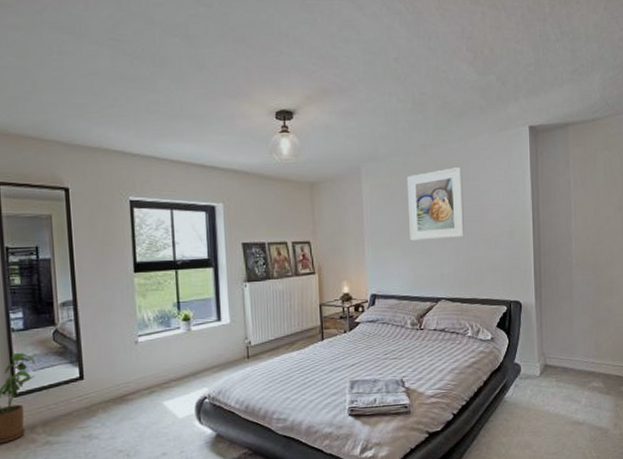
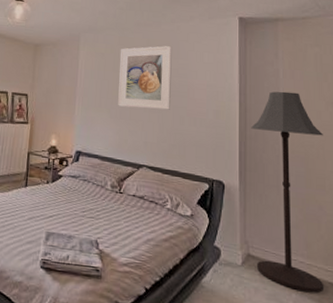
floor lamp: none [545,201,612,388] -> present [251,91,325,294]

